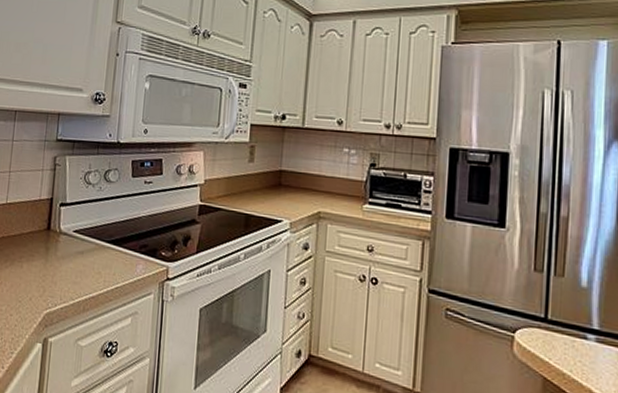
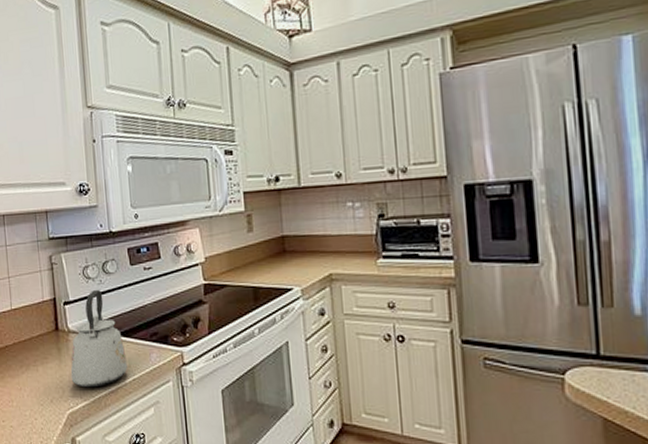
kettle: none [54,196,113,291] -> present [70,290,128,388]

